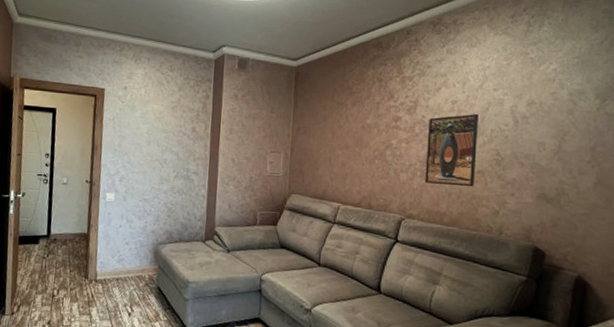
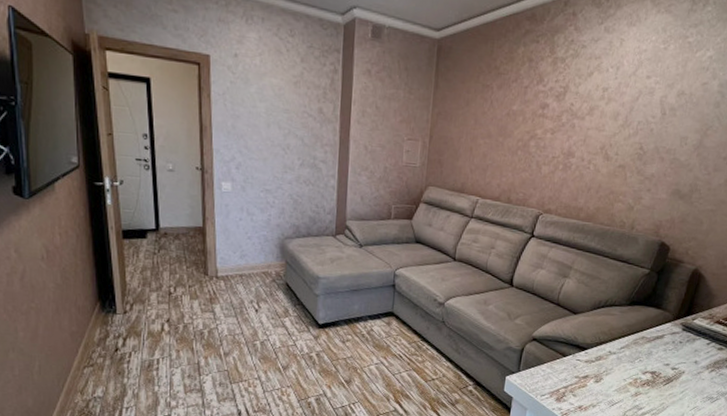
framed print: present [425,113,478,187] -> none [566,103,628,182]

